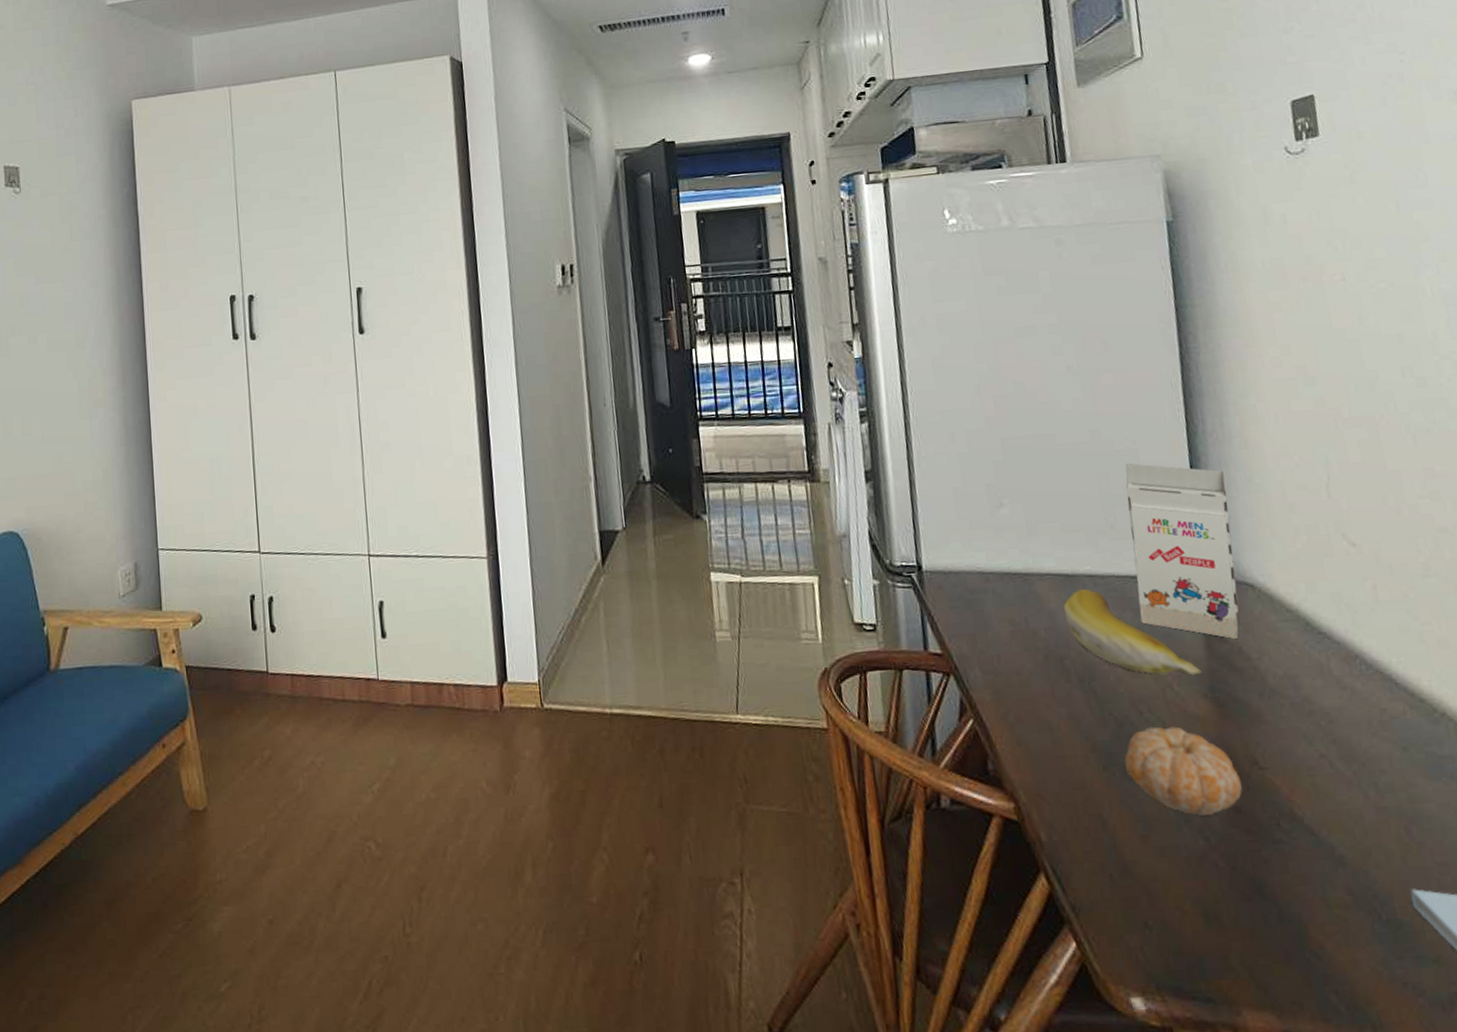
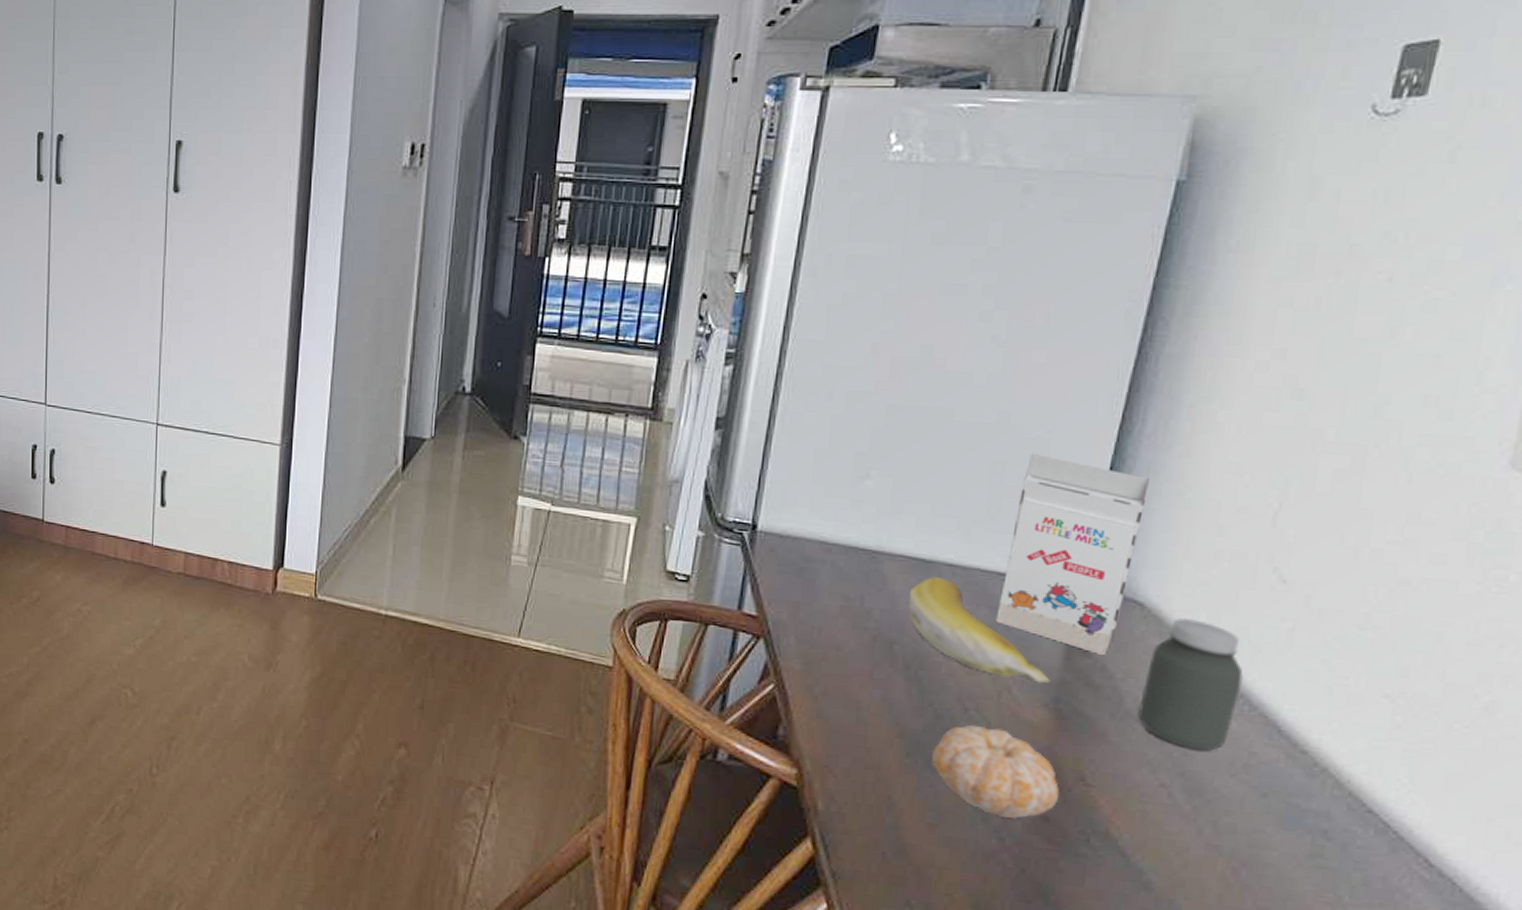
jar: none [1274,591,1359,716] -> present [1137,617,1244,752]

